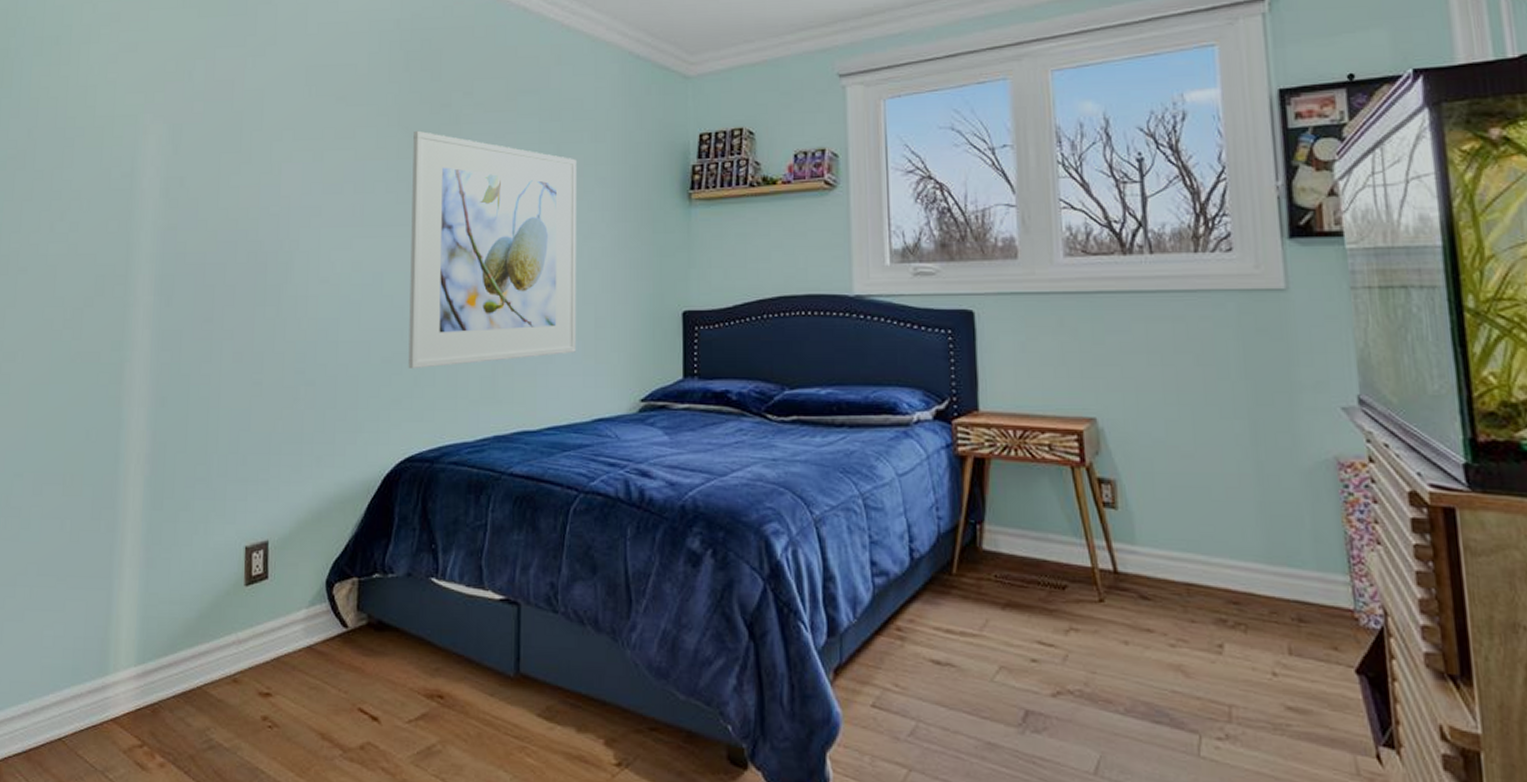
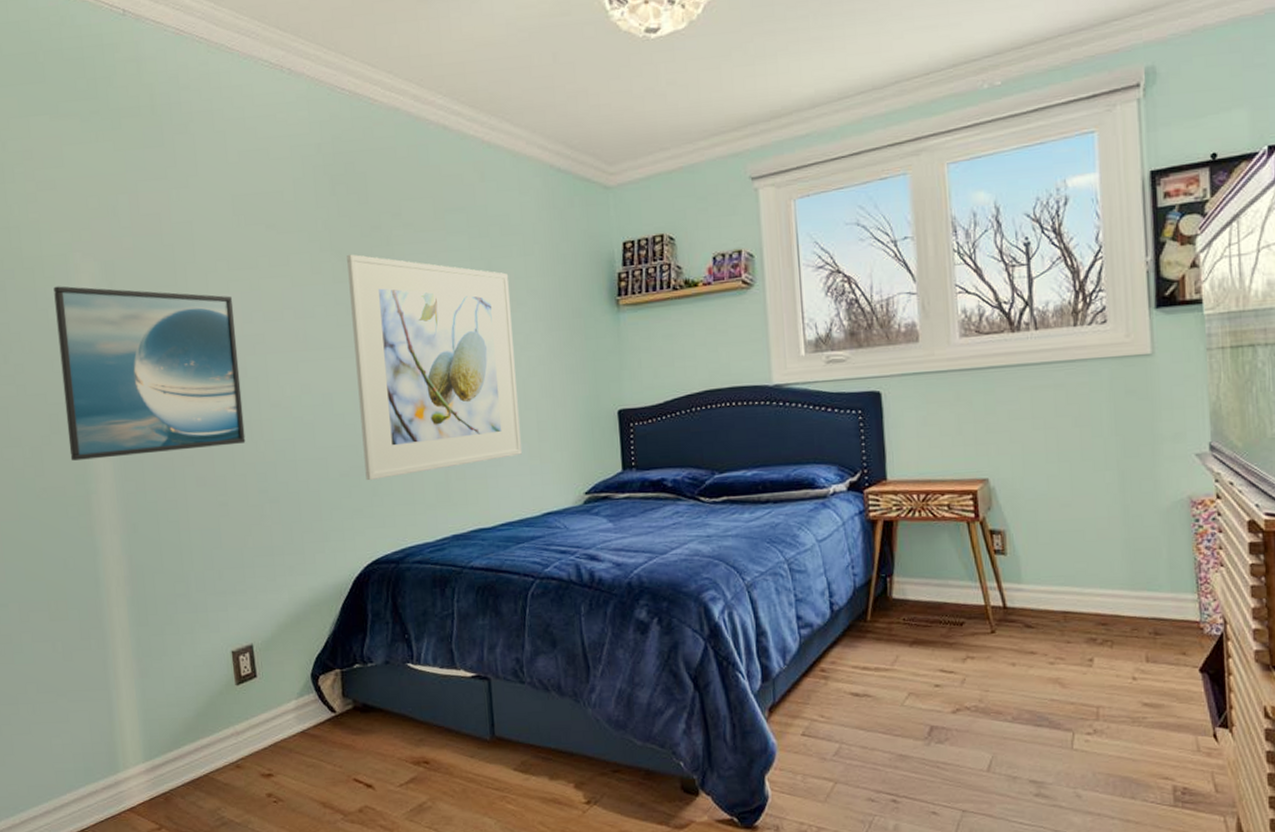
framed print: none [110,146,294,325] -> present [53,286,246,461]

